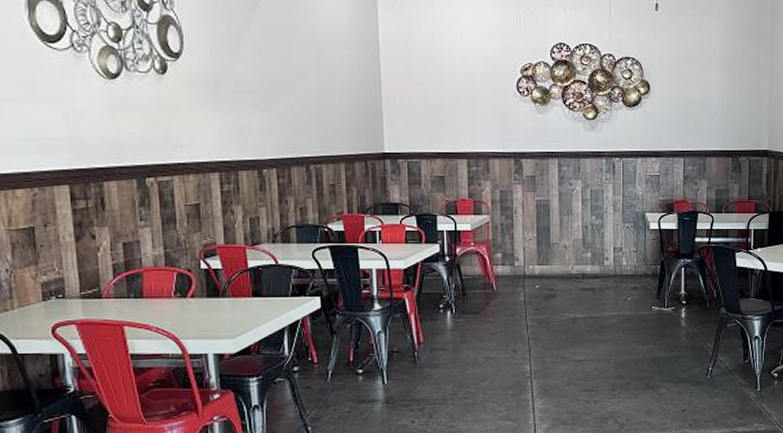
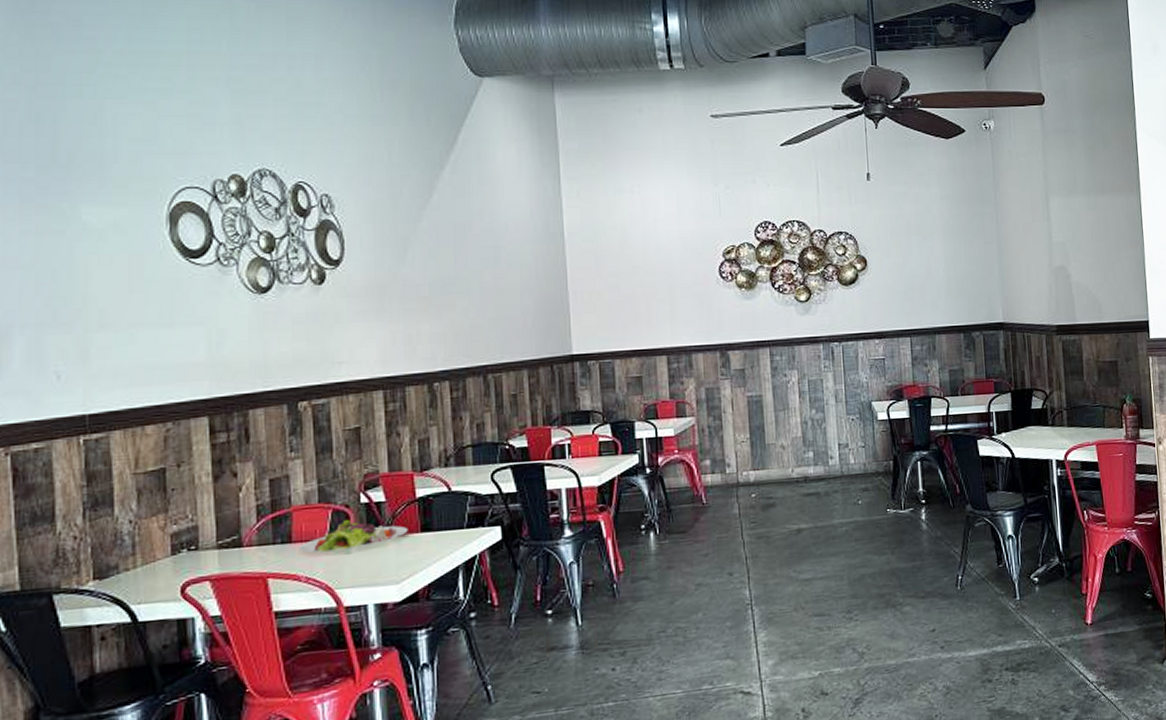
salad plate: none [148,283,242,310] -> present [297,520,408,556]

